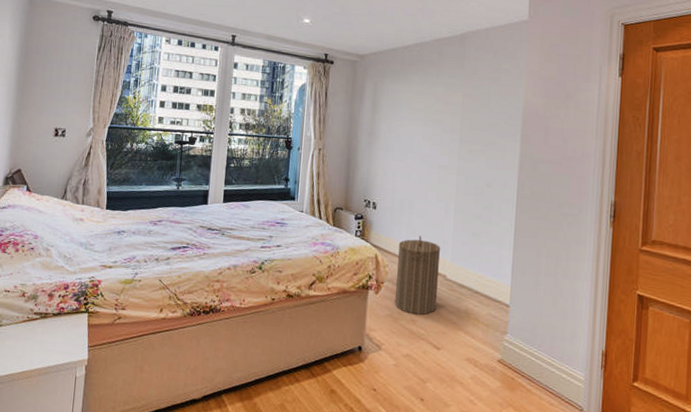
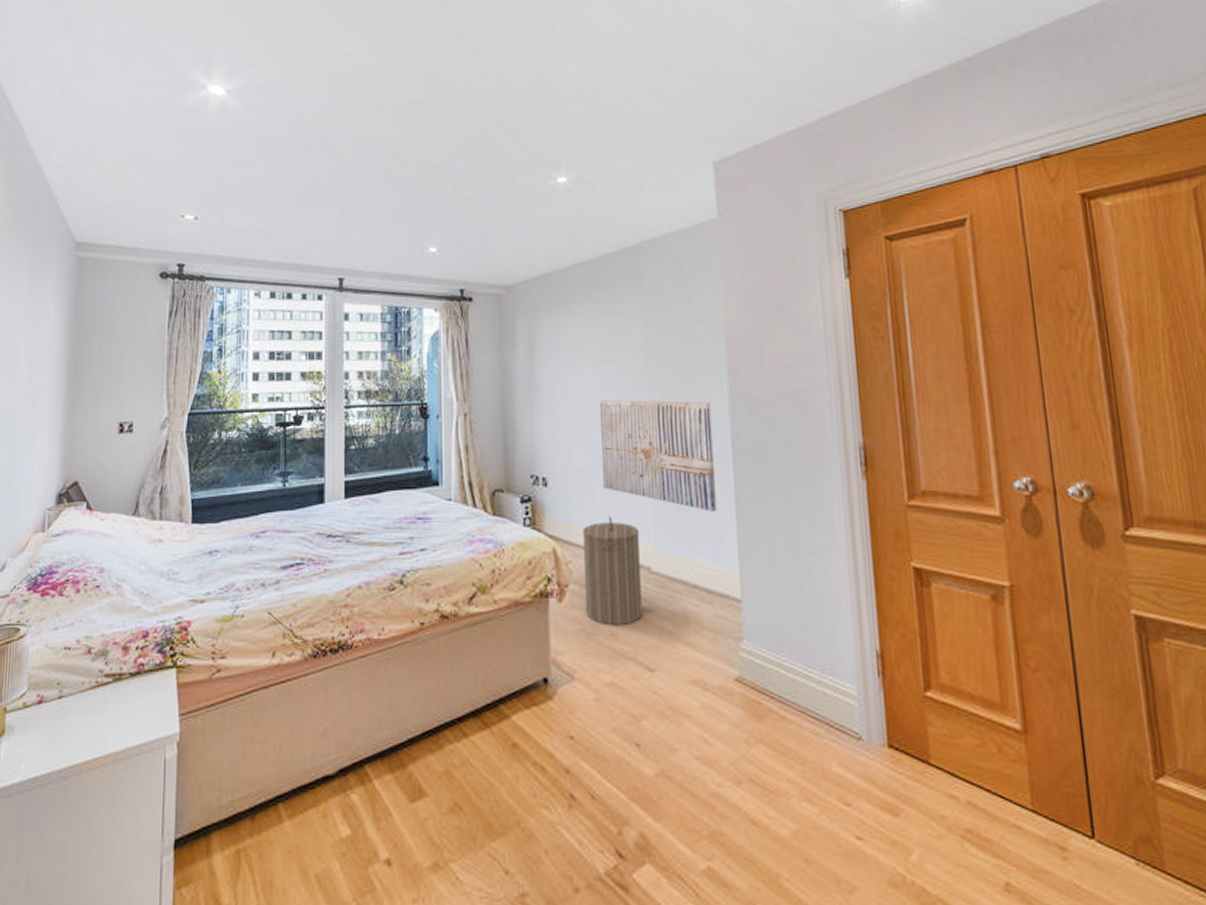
wall art: none [418,150,505,240] -> present [599,400,718,511]

